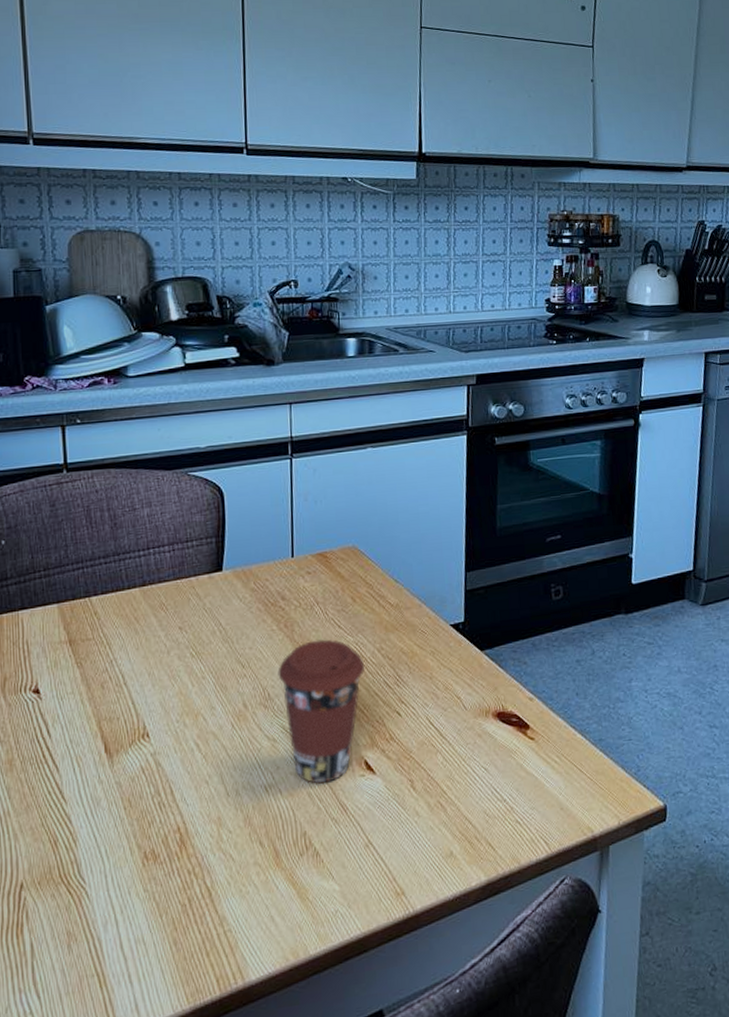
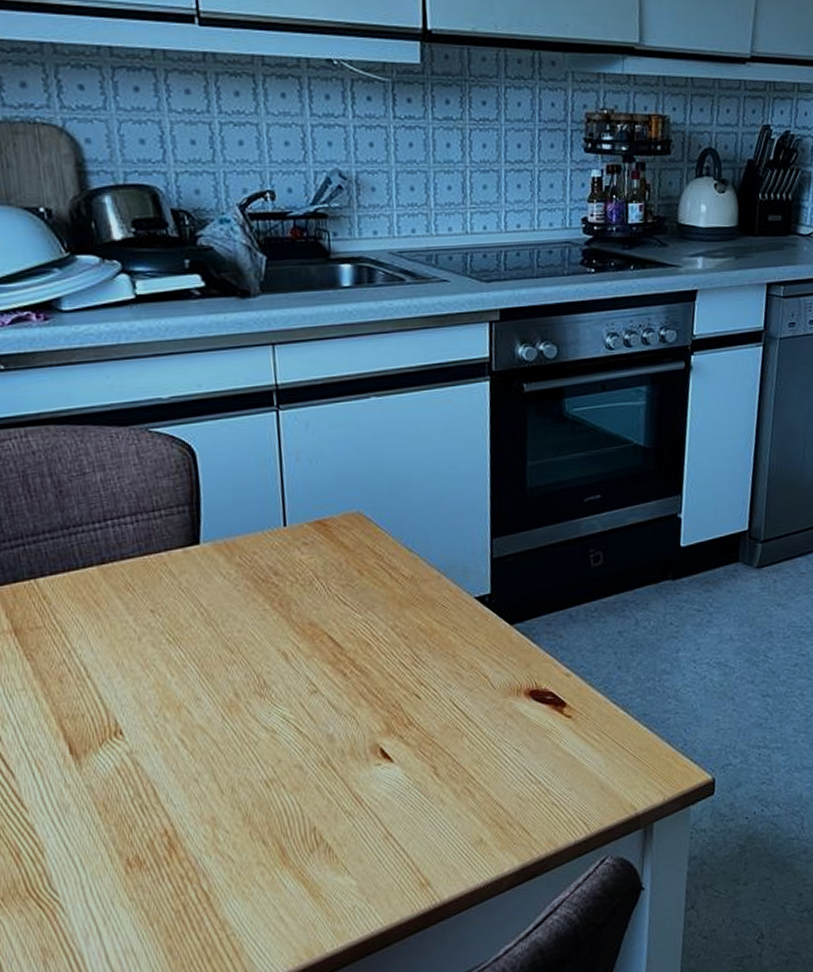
coffee cup: present [277,639,365,784] -> none [273,617,377,776]

